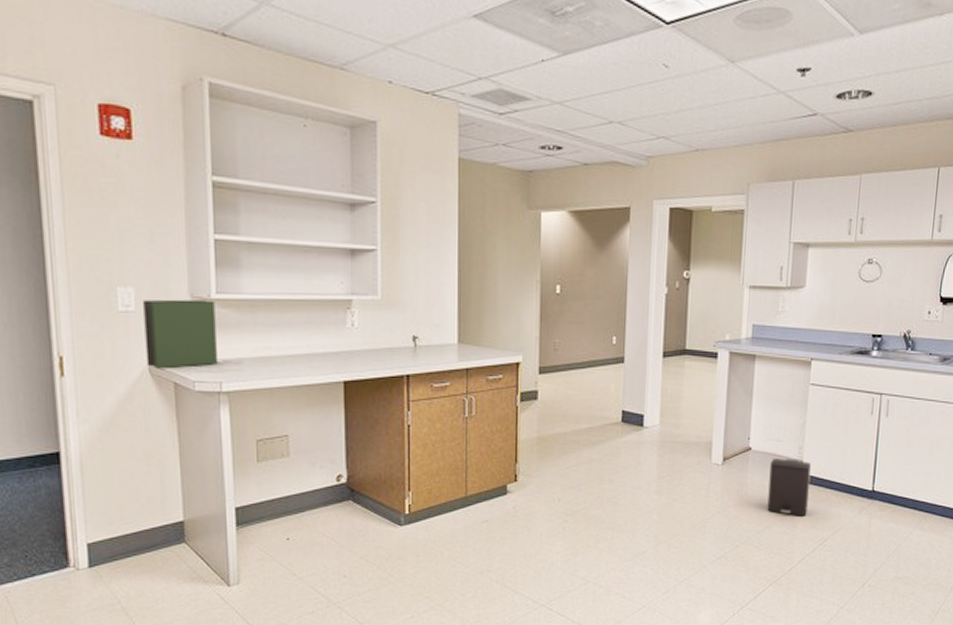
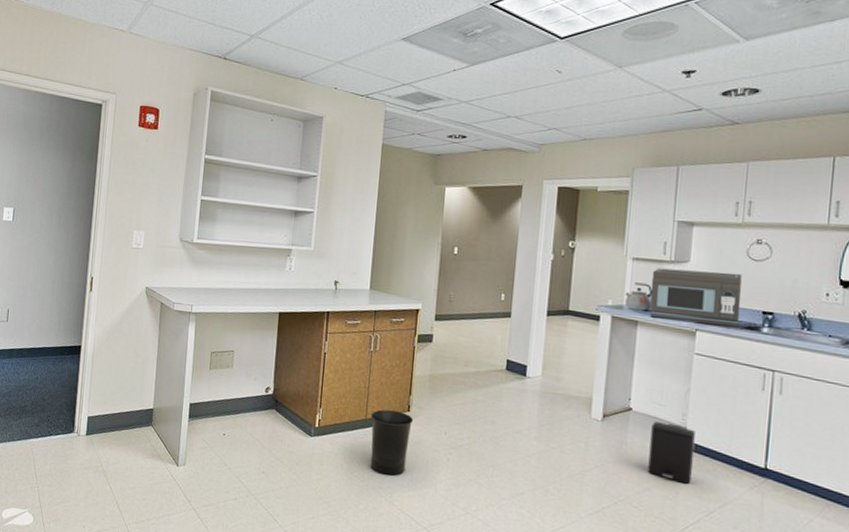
binder: present [143,299,217,369] -> none [145,241,195,292]
waste bin: none [471,483,522,555] -> present [370,409,414,476]
kettle: none [742,313,770,344] -> present [624,282,653,311]
microwave: none [767,295,854,353] -> present [650,268,742,328]

